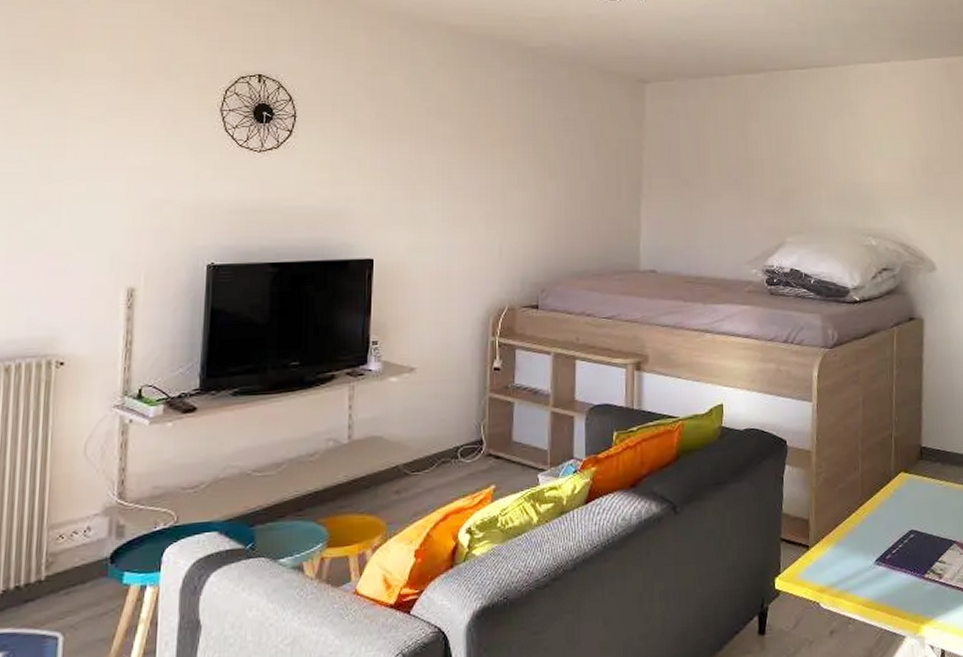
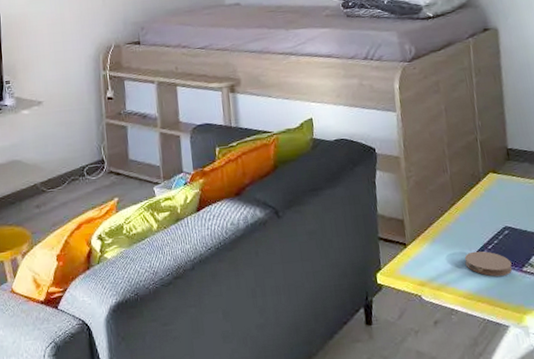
coaster: none [867,555,915,583] -> present [464,251,513,277]

